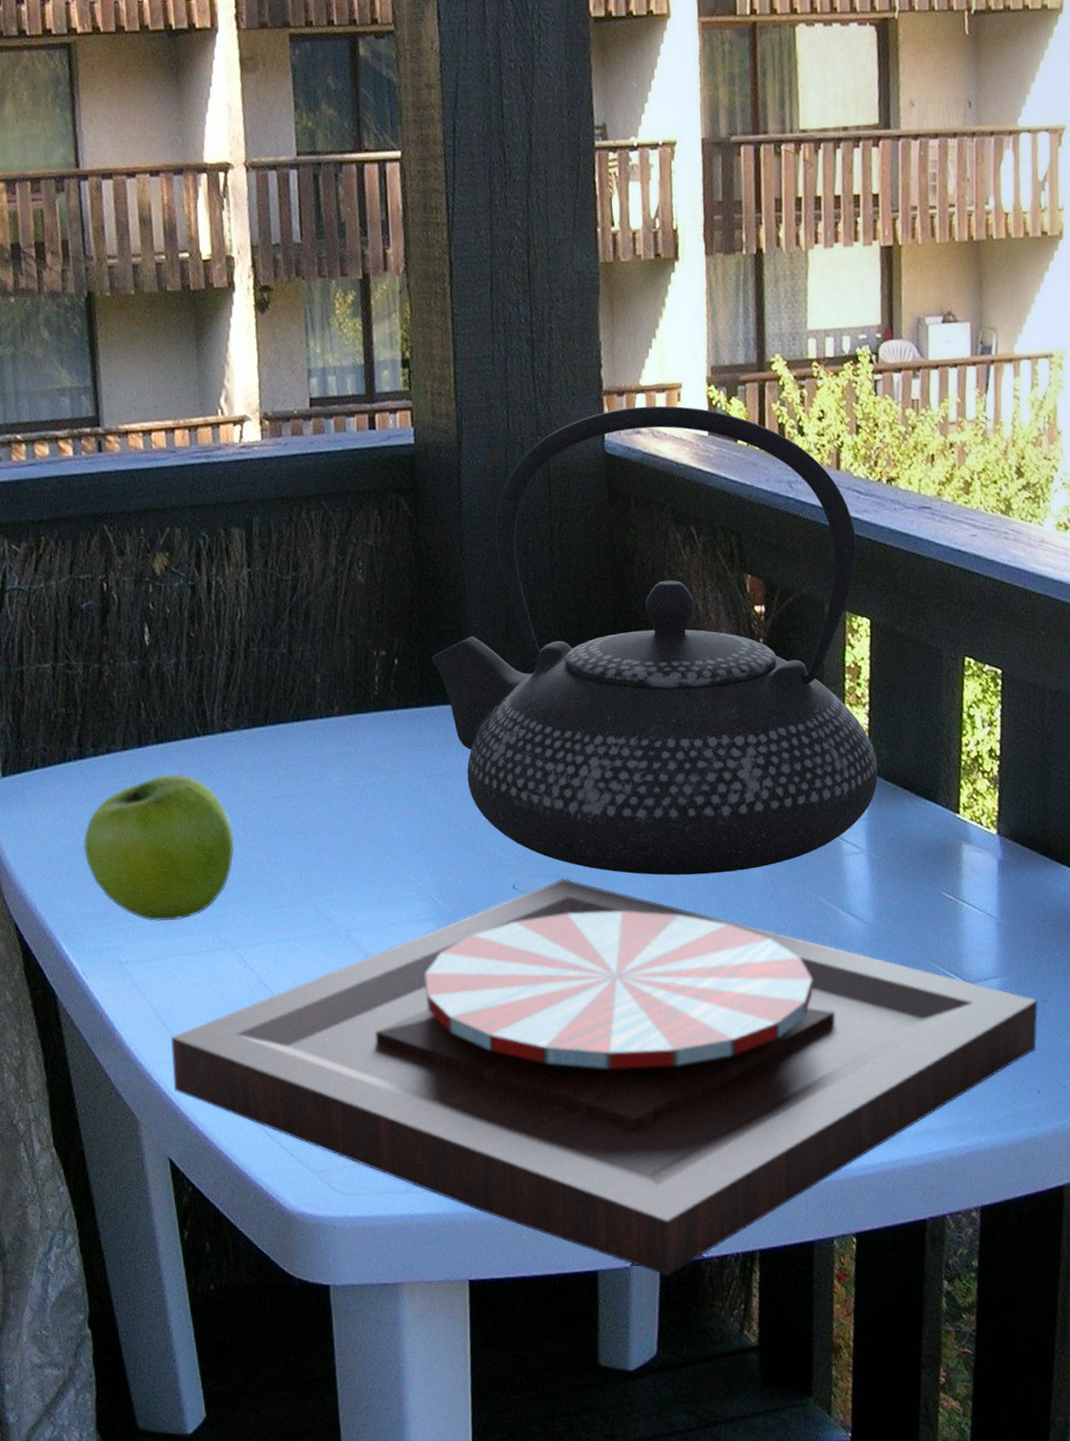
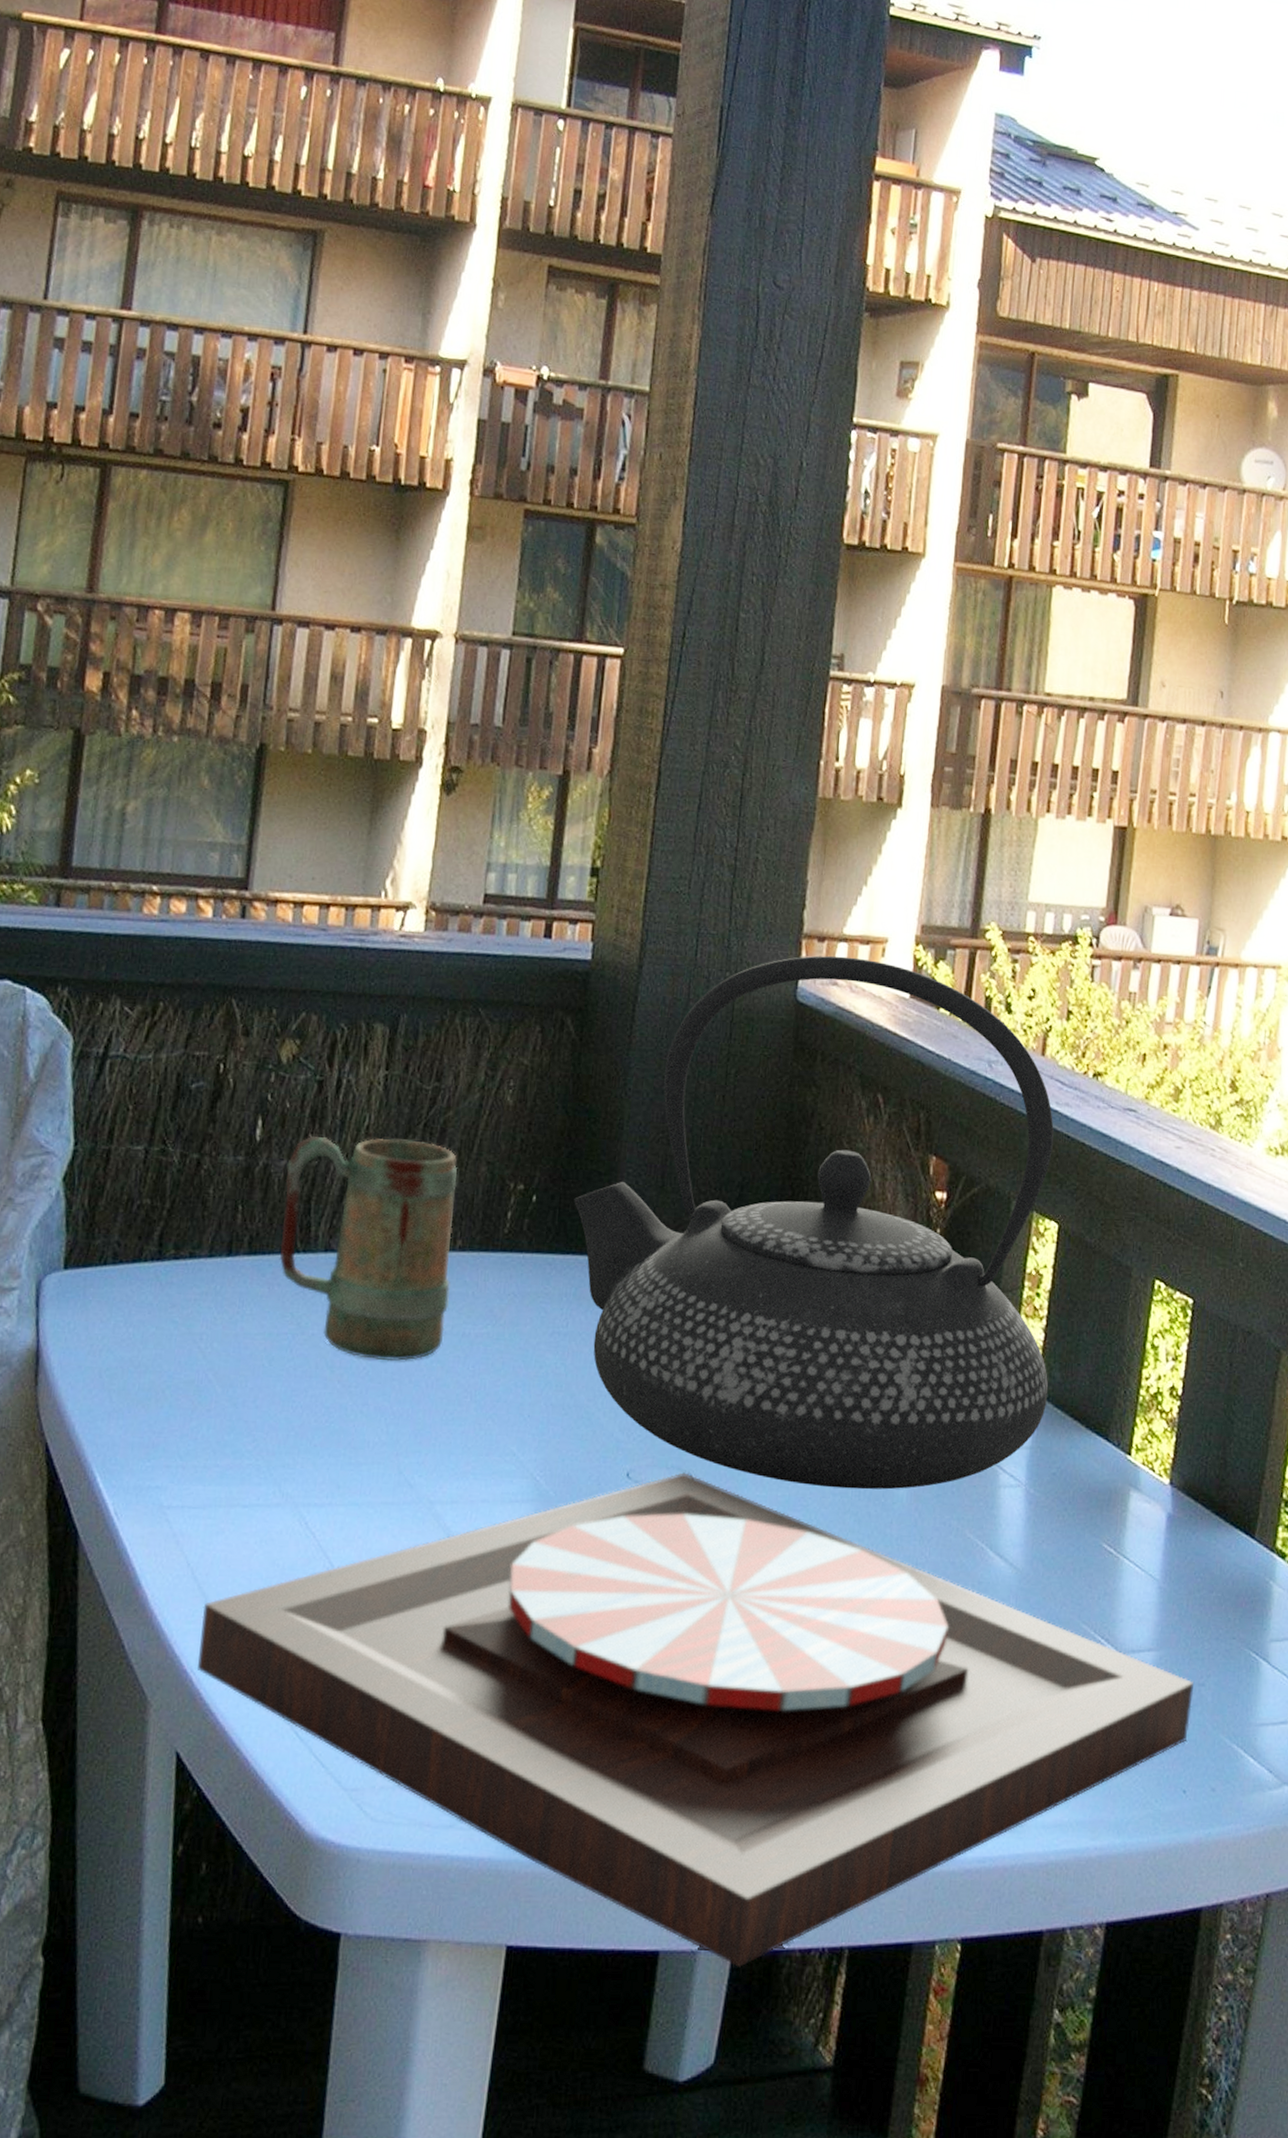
fruit: present [83,774,235,922] -> none [142,1292,319,1464]
mug: none [176,626,336,818] -> present [279,1135,457,1361]

